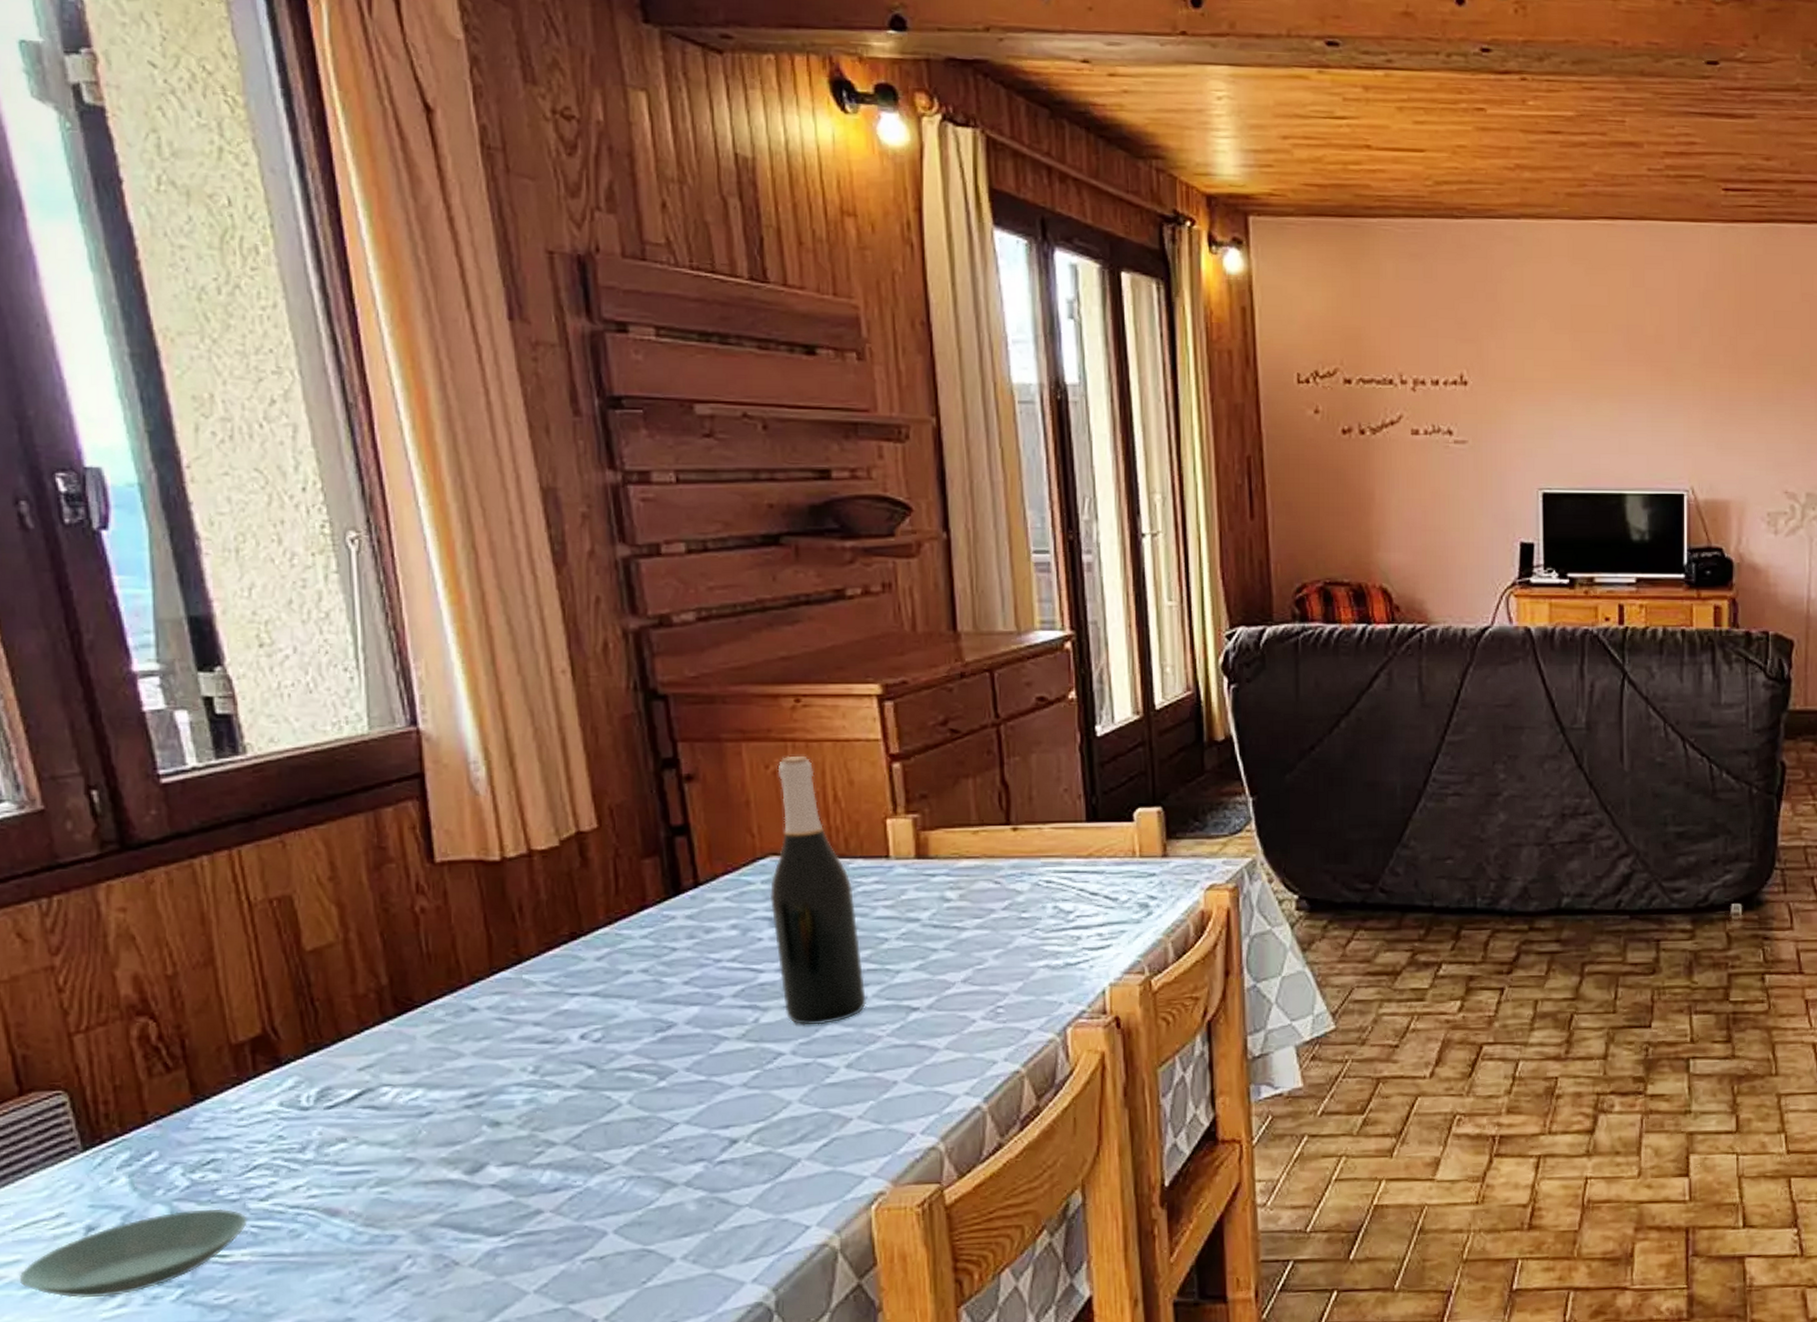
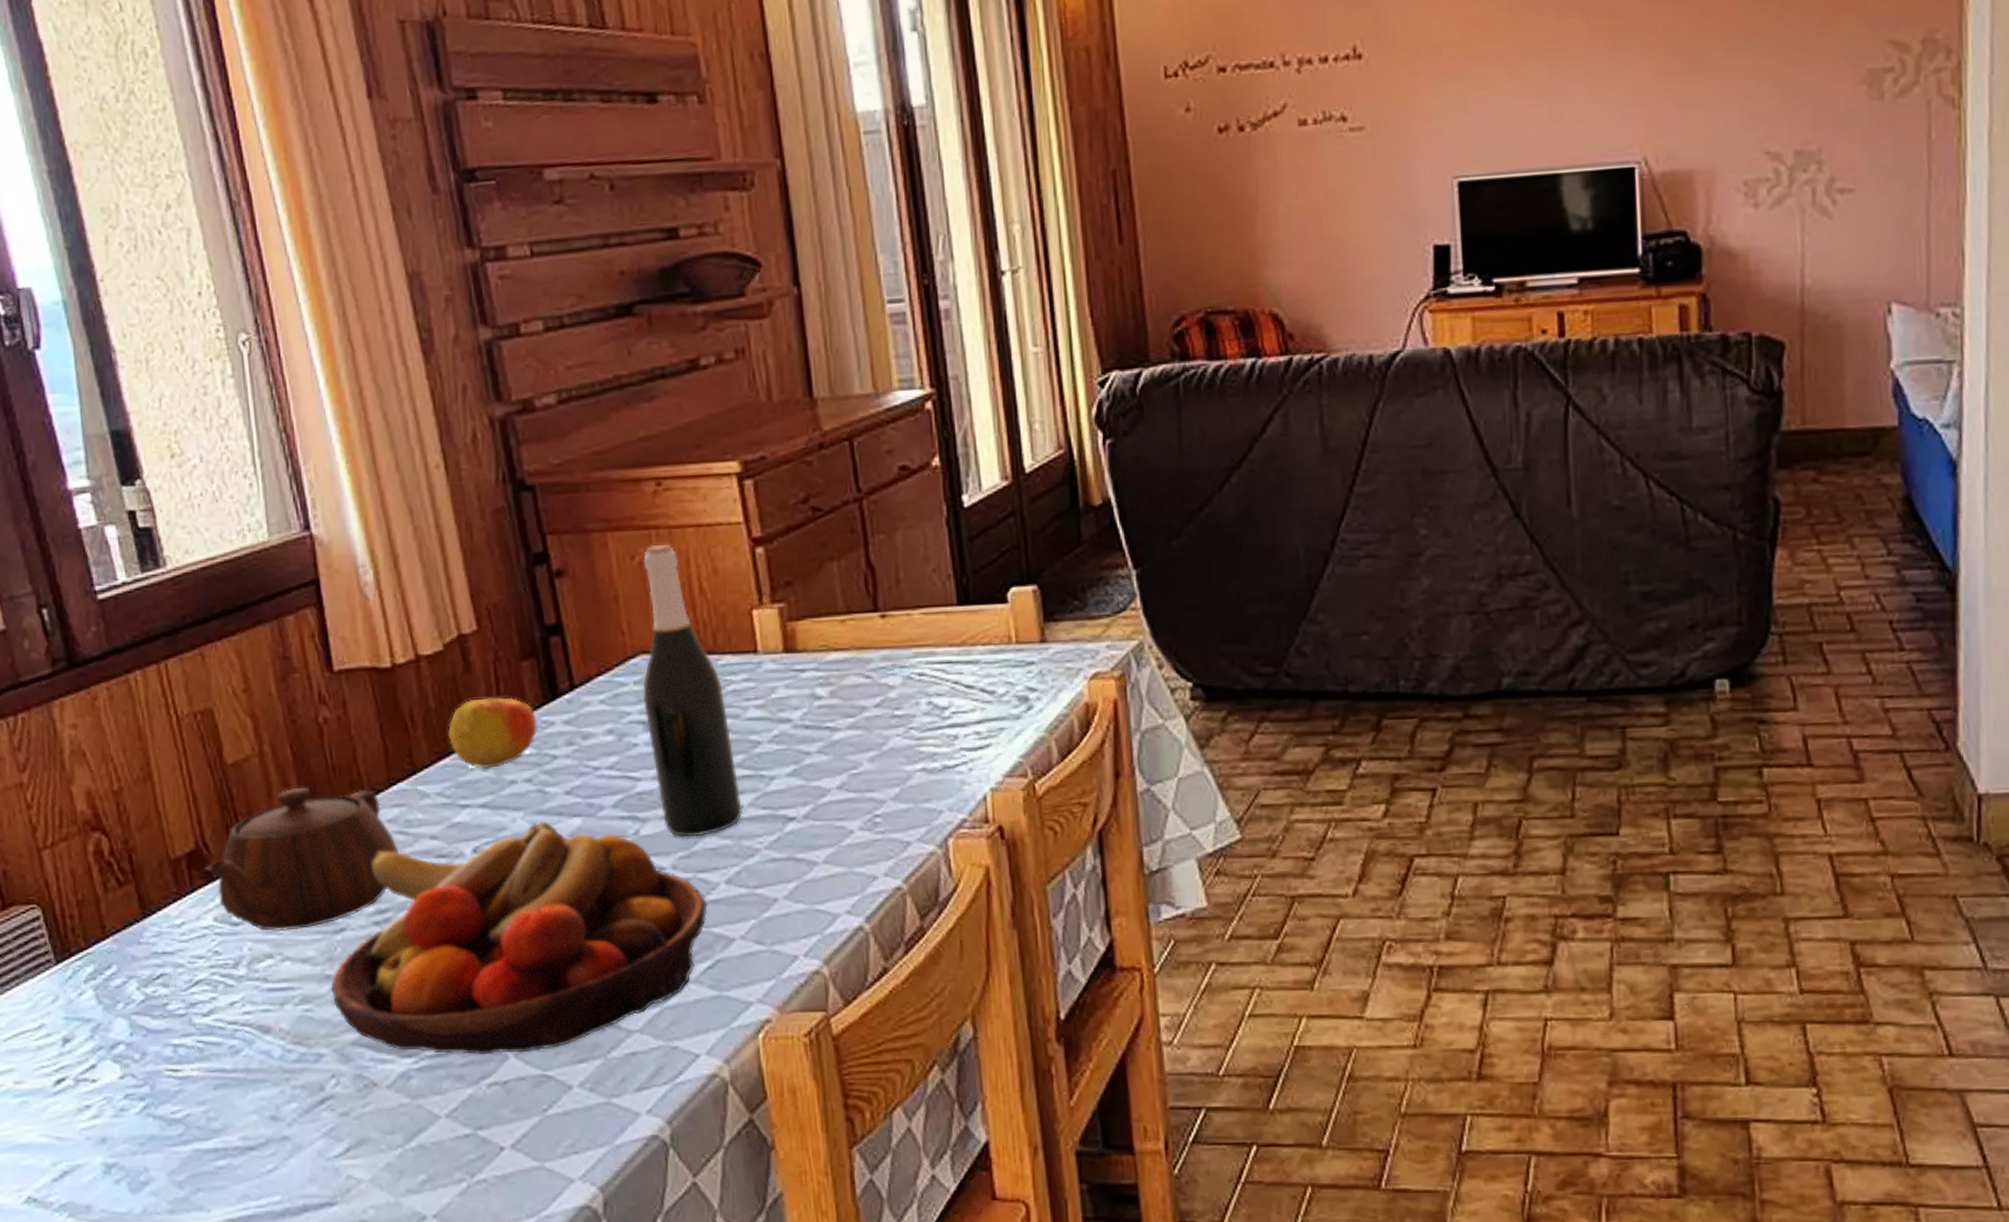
saucer: present [20,1208,247,1298] -> none [13,1023,194,1108]
teapot: none [271,975,498,1116] -> present [204,788,399,931]
fruit bowl: none [413,1008,826,1232] -> present [331,820,707,1055]
apple: none [559,892,657,960] -> present [447,697,537,770]

